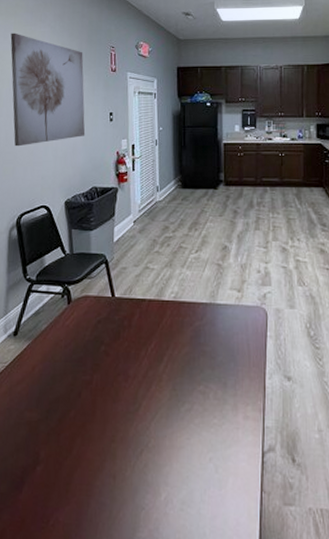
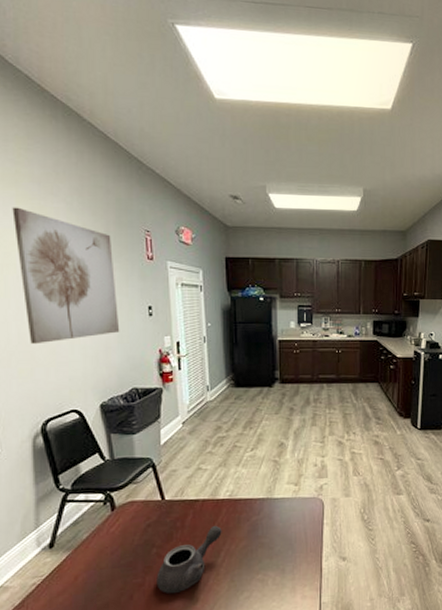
teapot: none [103,327,166,396] -> present [156,525,222,594]

